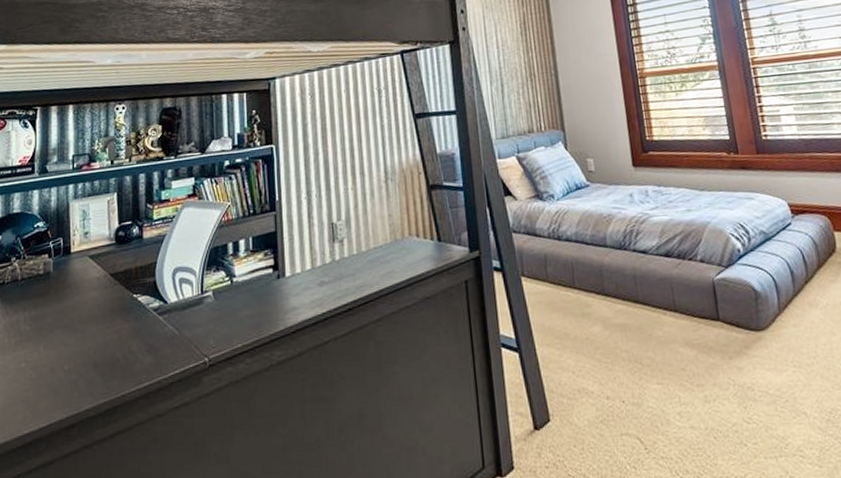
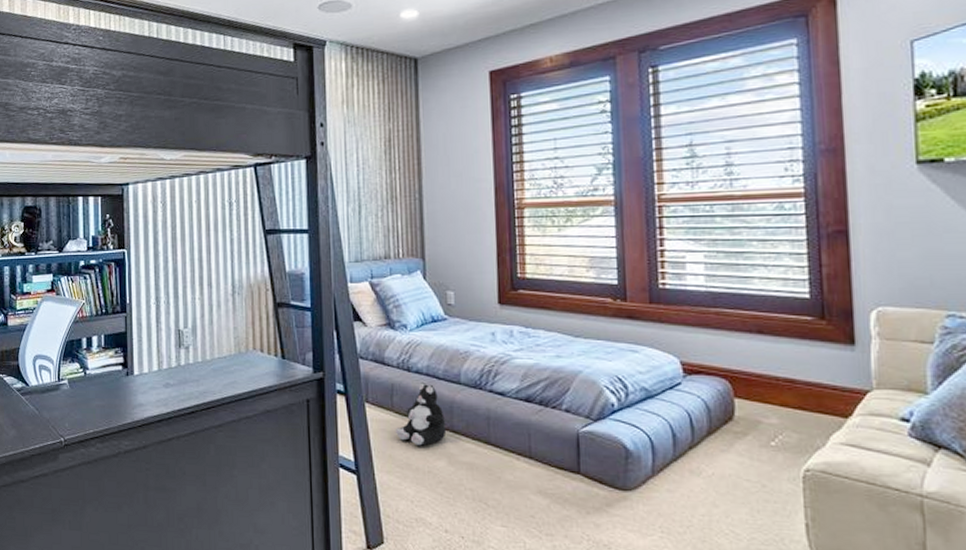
plush toy: none [551,250,599,314] -> present [395,383,447,446]

